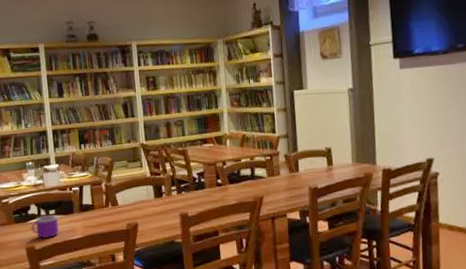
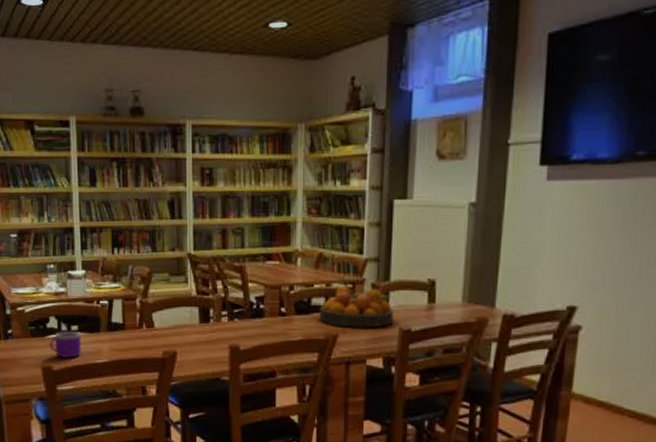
fruit bowl: none [247,158,304,191] -> present [319,285,393,328]

